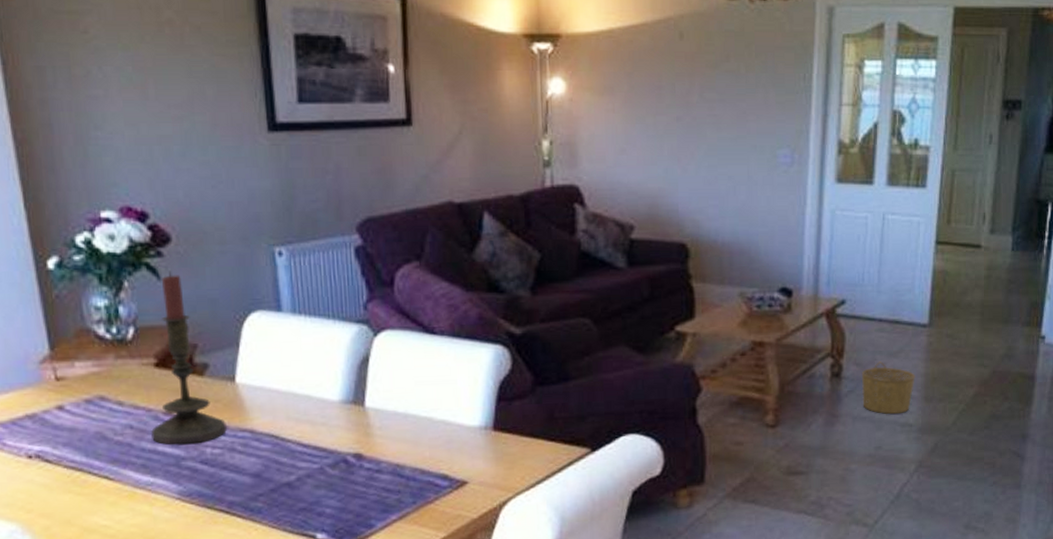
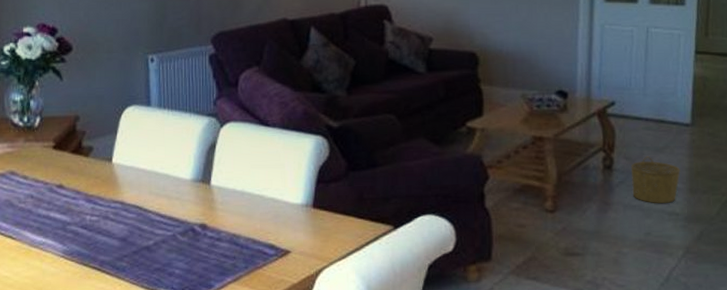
candle: present [151,271,227,446] -> none [46,73,103,213]

